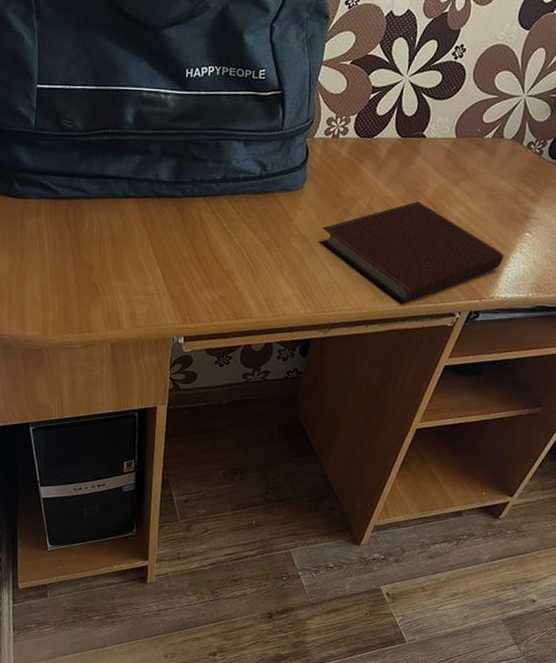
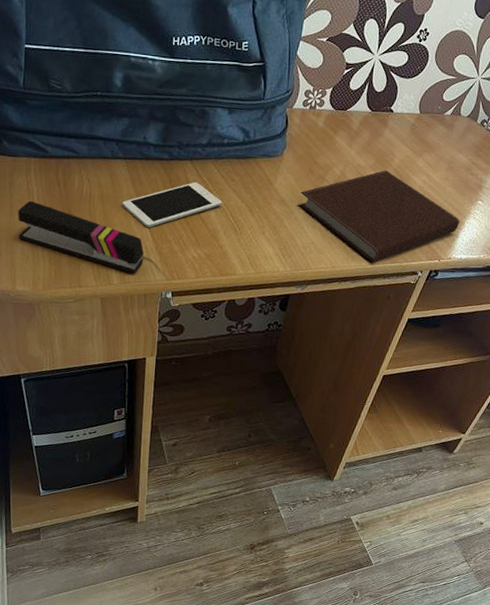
stapler: none [28,243,155,318] -> present [18,200,144,274]
cell phone: none [133,219,238,269] -> present [122,181,223,228]

